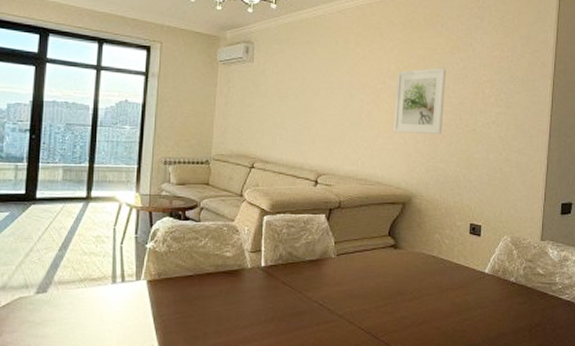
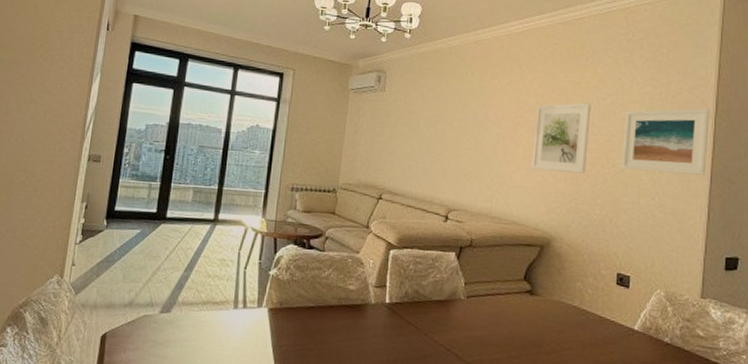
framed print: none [473,69,549,131] -> present [621,108,710,175]

